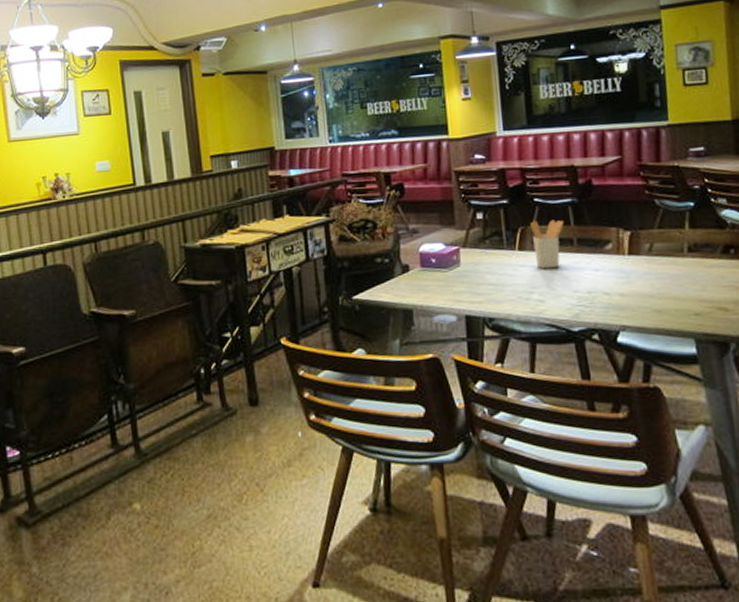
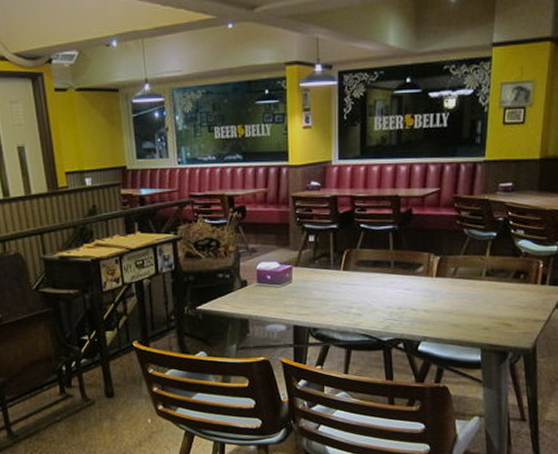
utensil holder: present [530,220,565,269] -> none [355,244,385,287]

